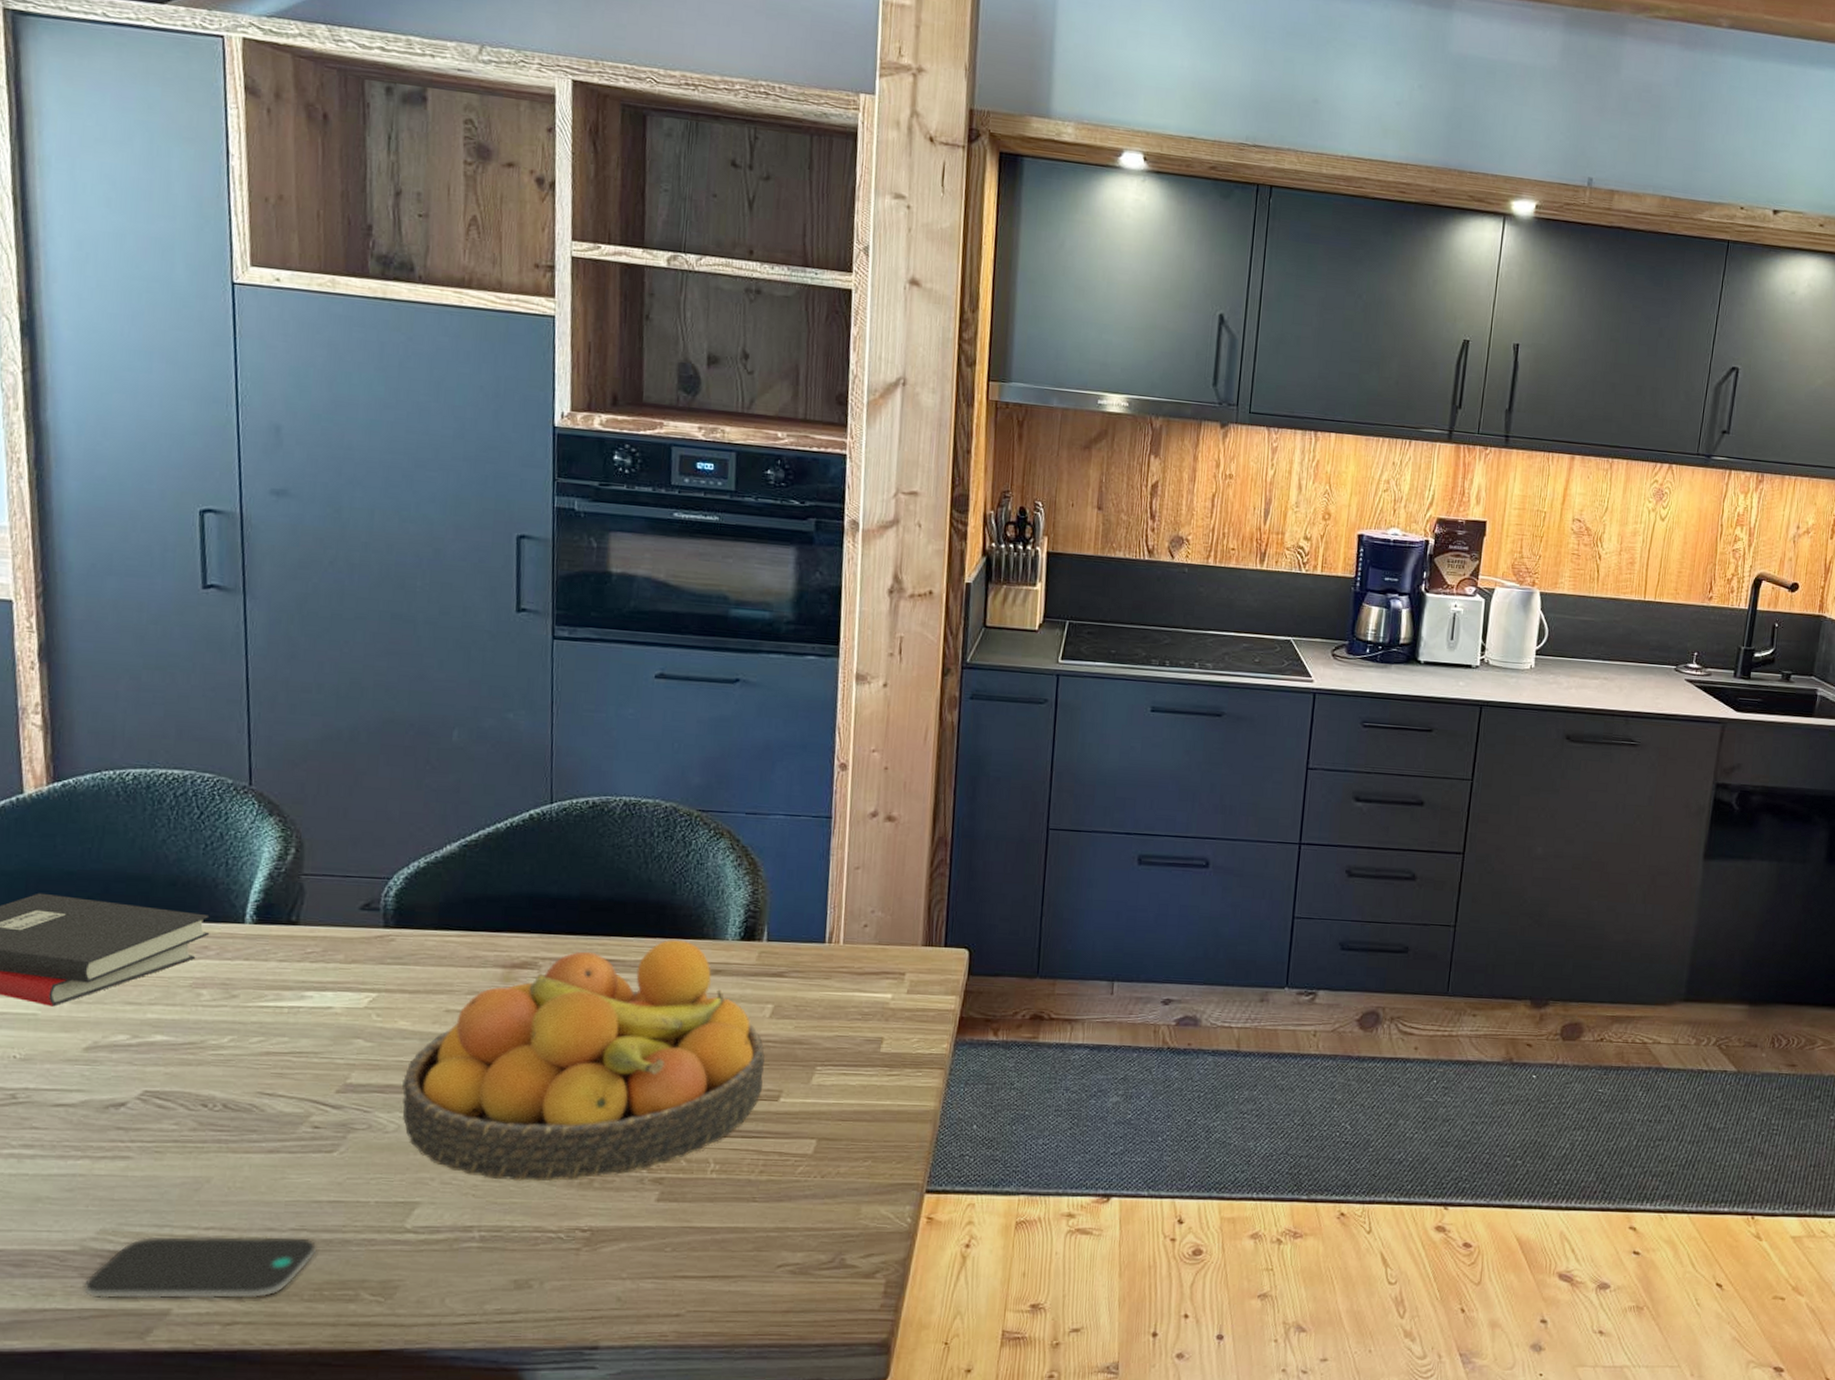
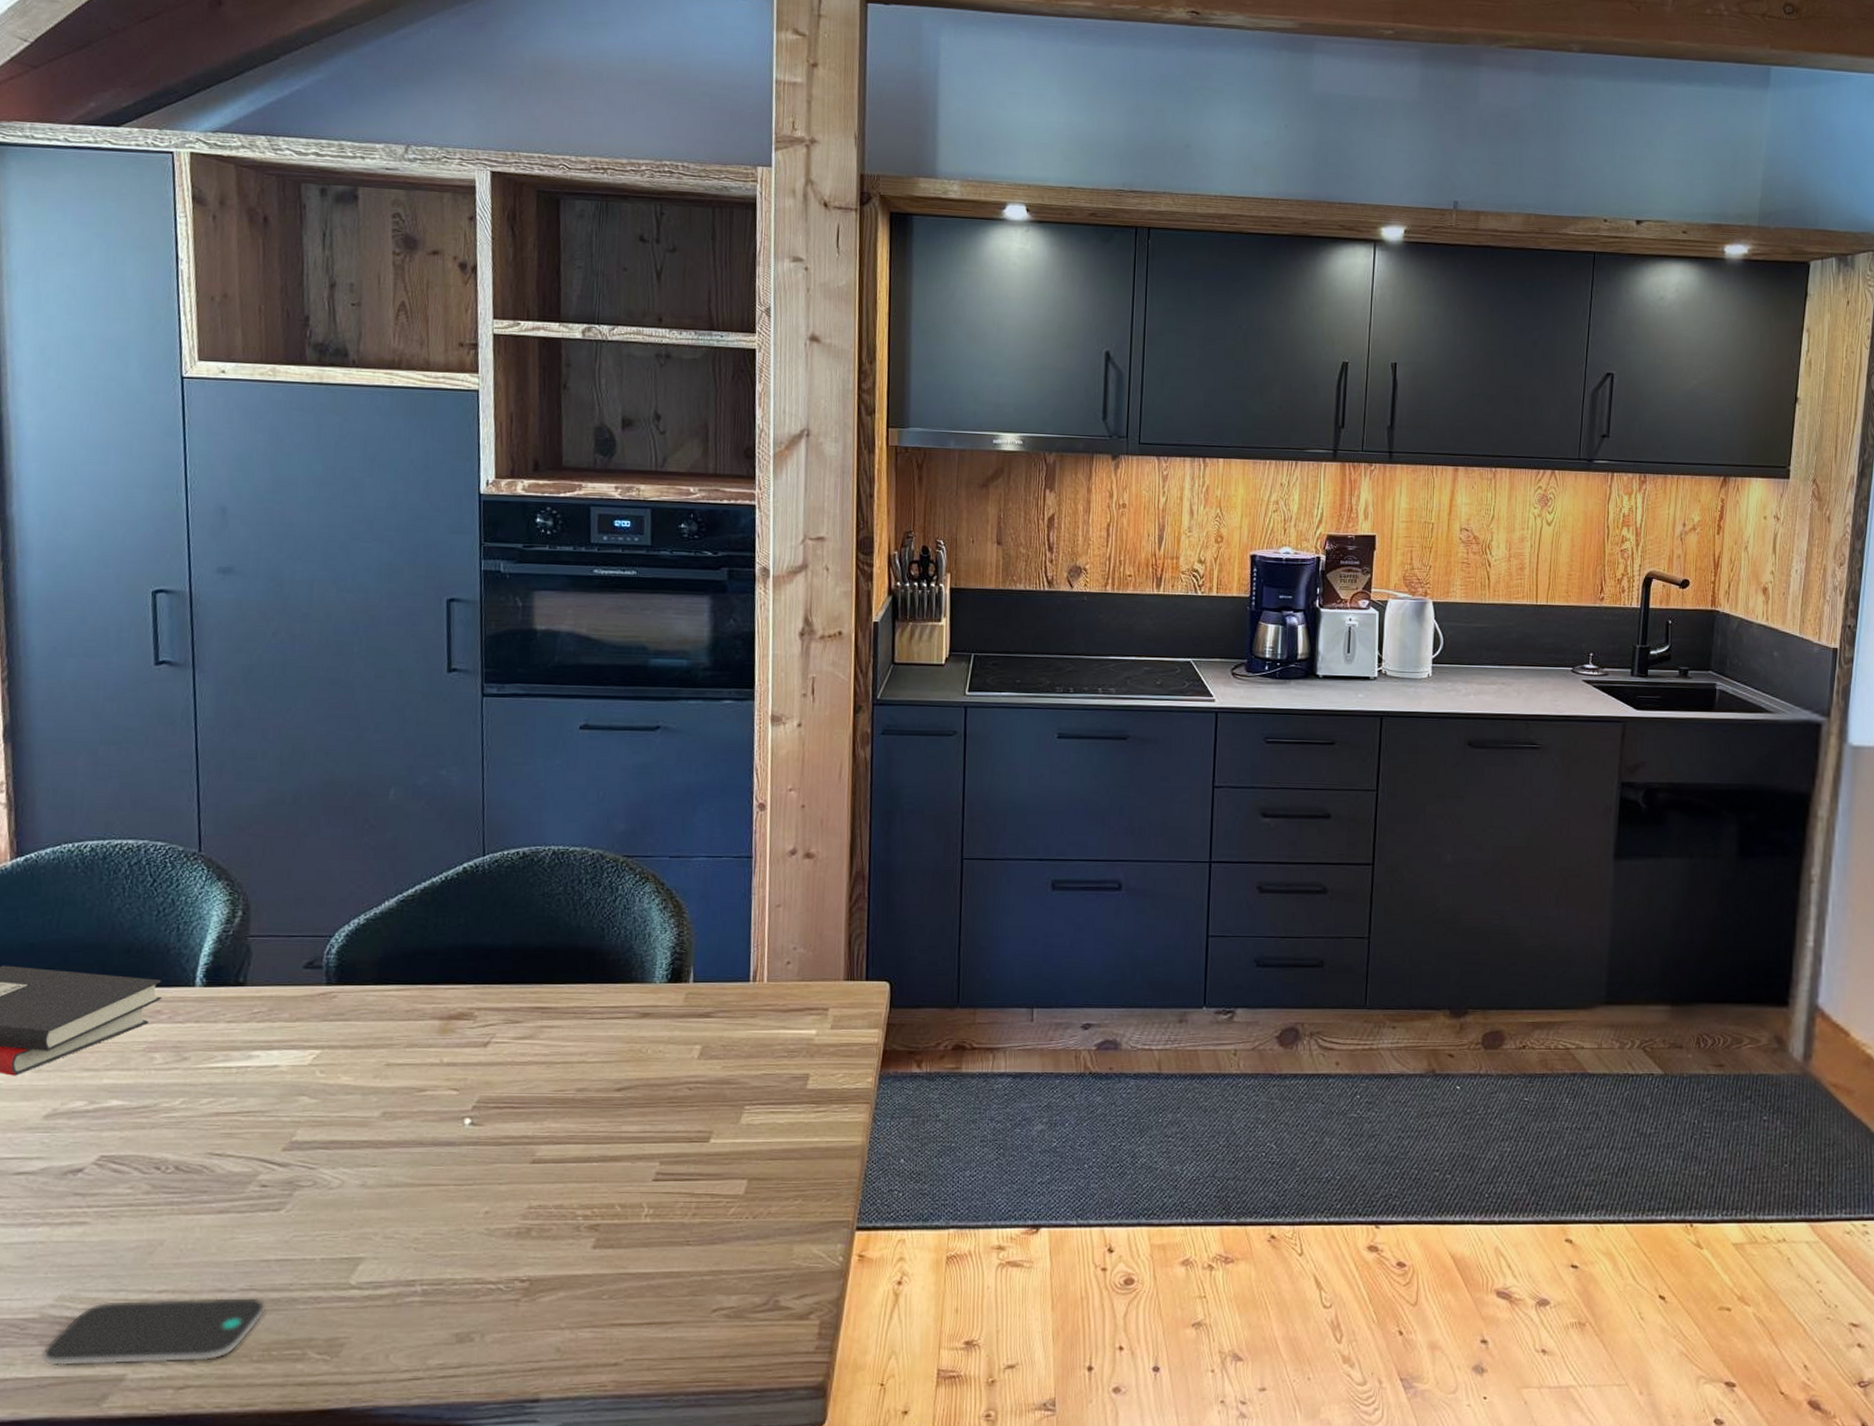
fruit bowl: present [402,939,765,1182] -> none [346,984,694,1233]

